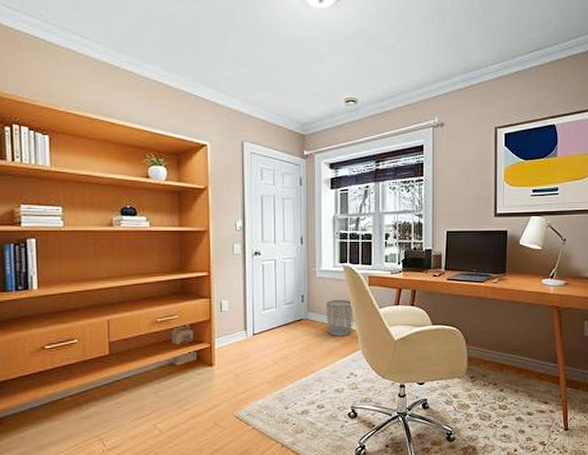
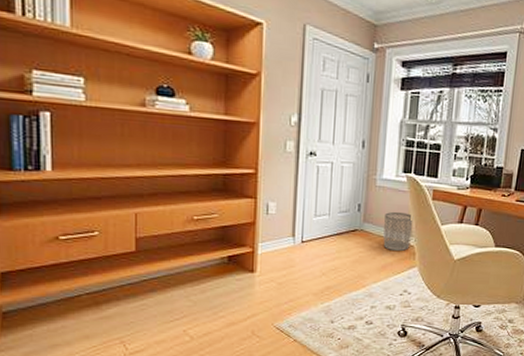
cardboard box: present [172,322,197,366] -> none [209,223,237,270]

